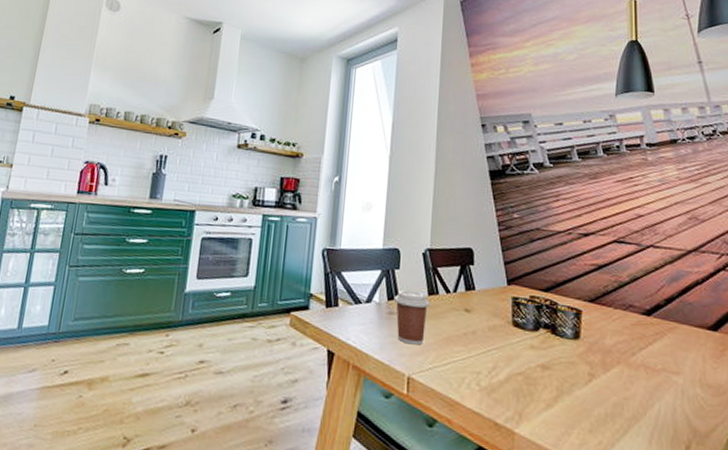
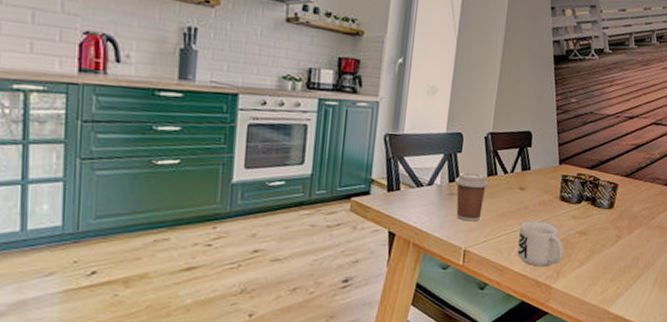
mug: none [468,347,524,406] -> present [517,220,564,267]

